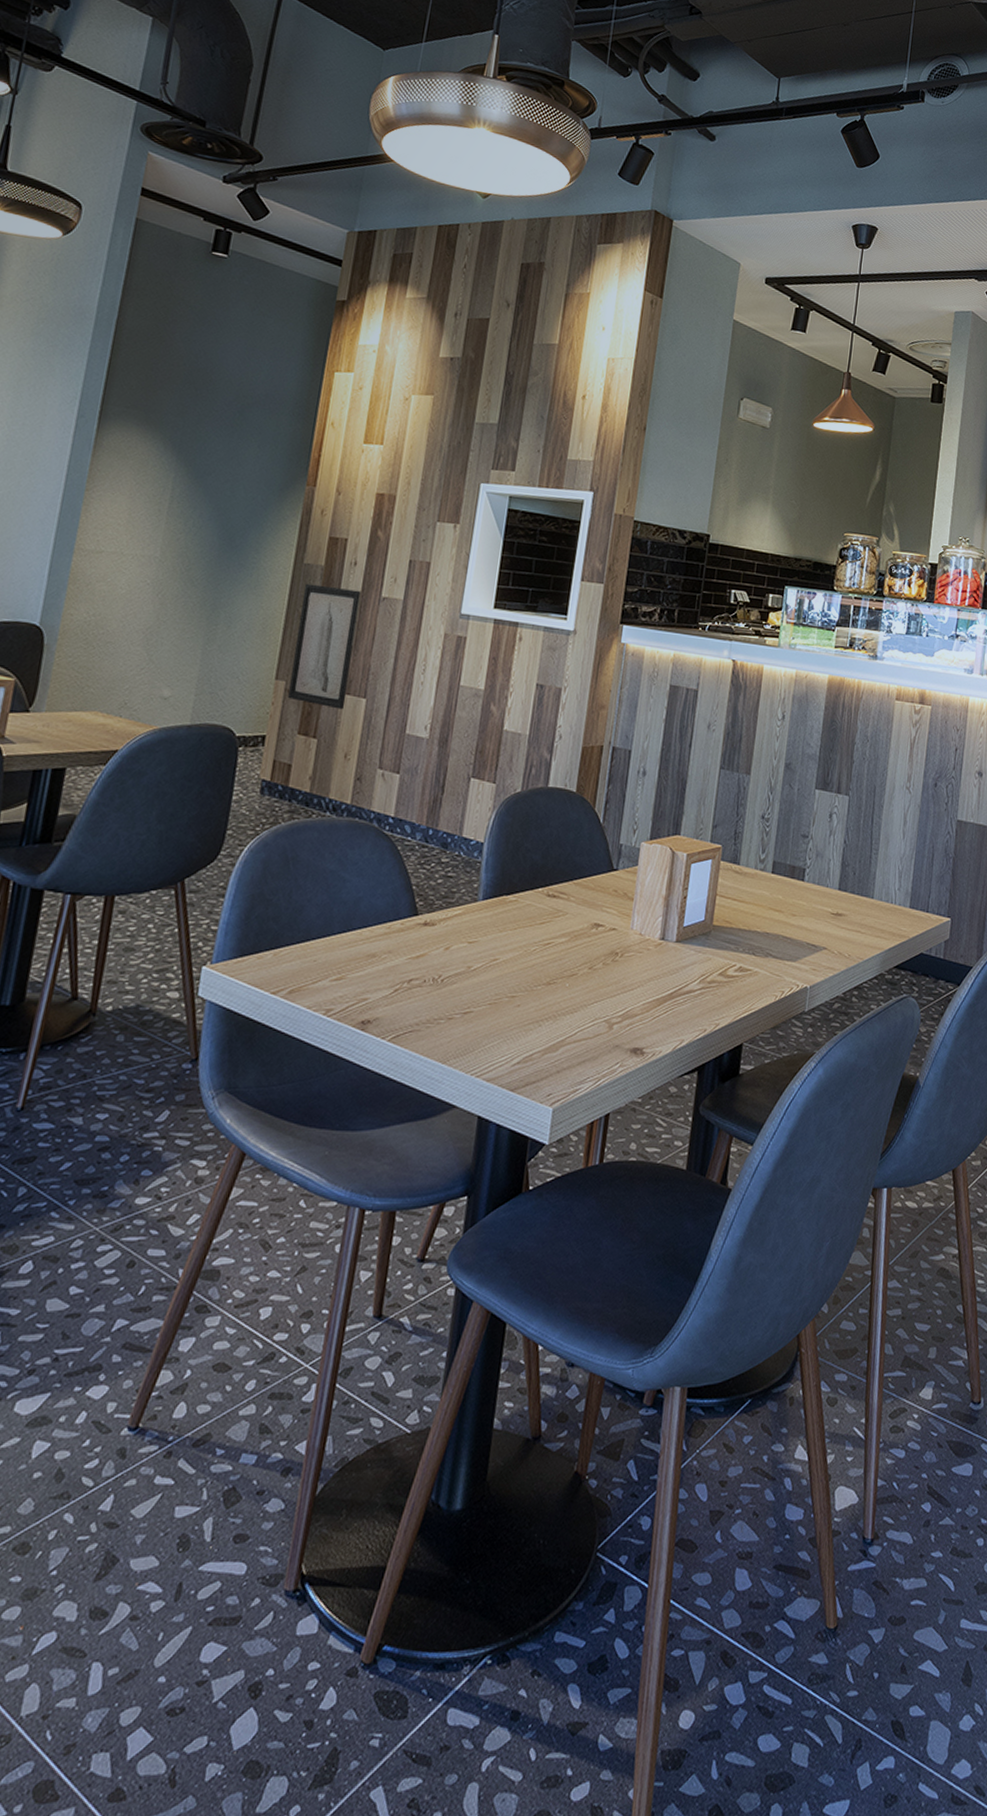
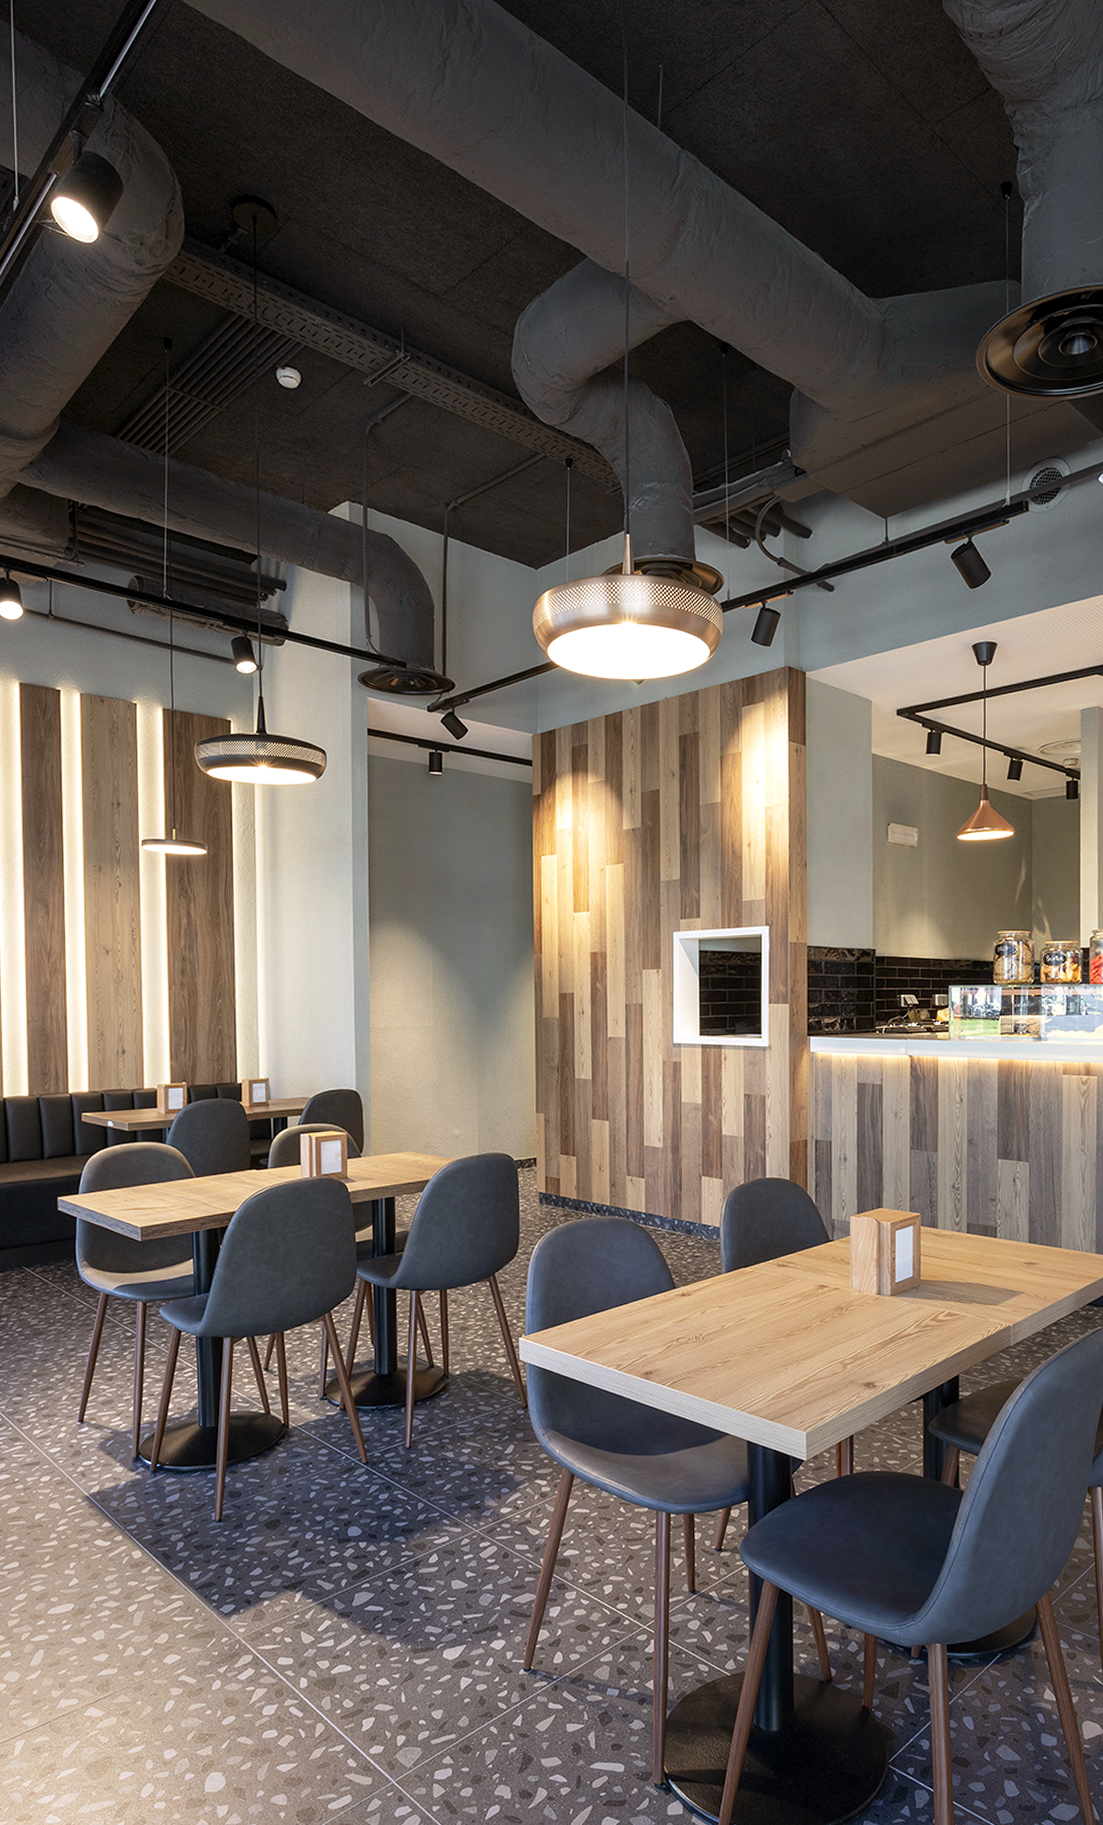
wall art: present [288,583,361,710] -> none [546,1033,593,1132]

